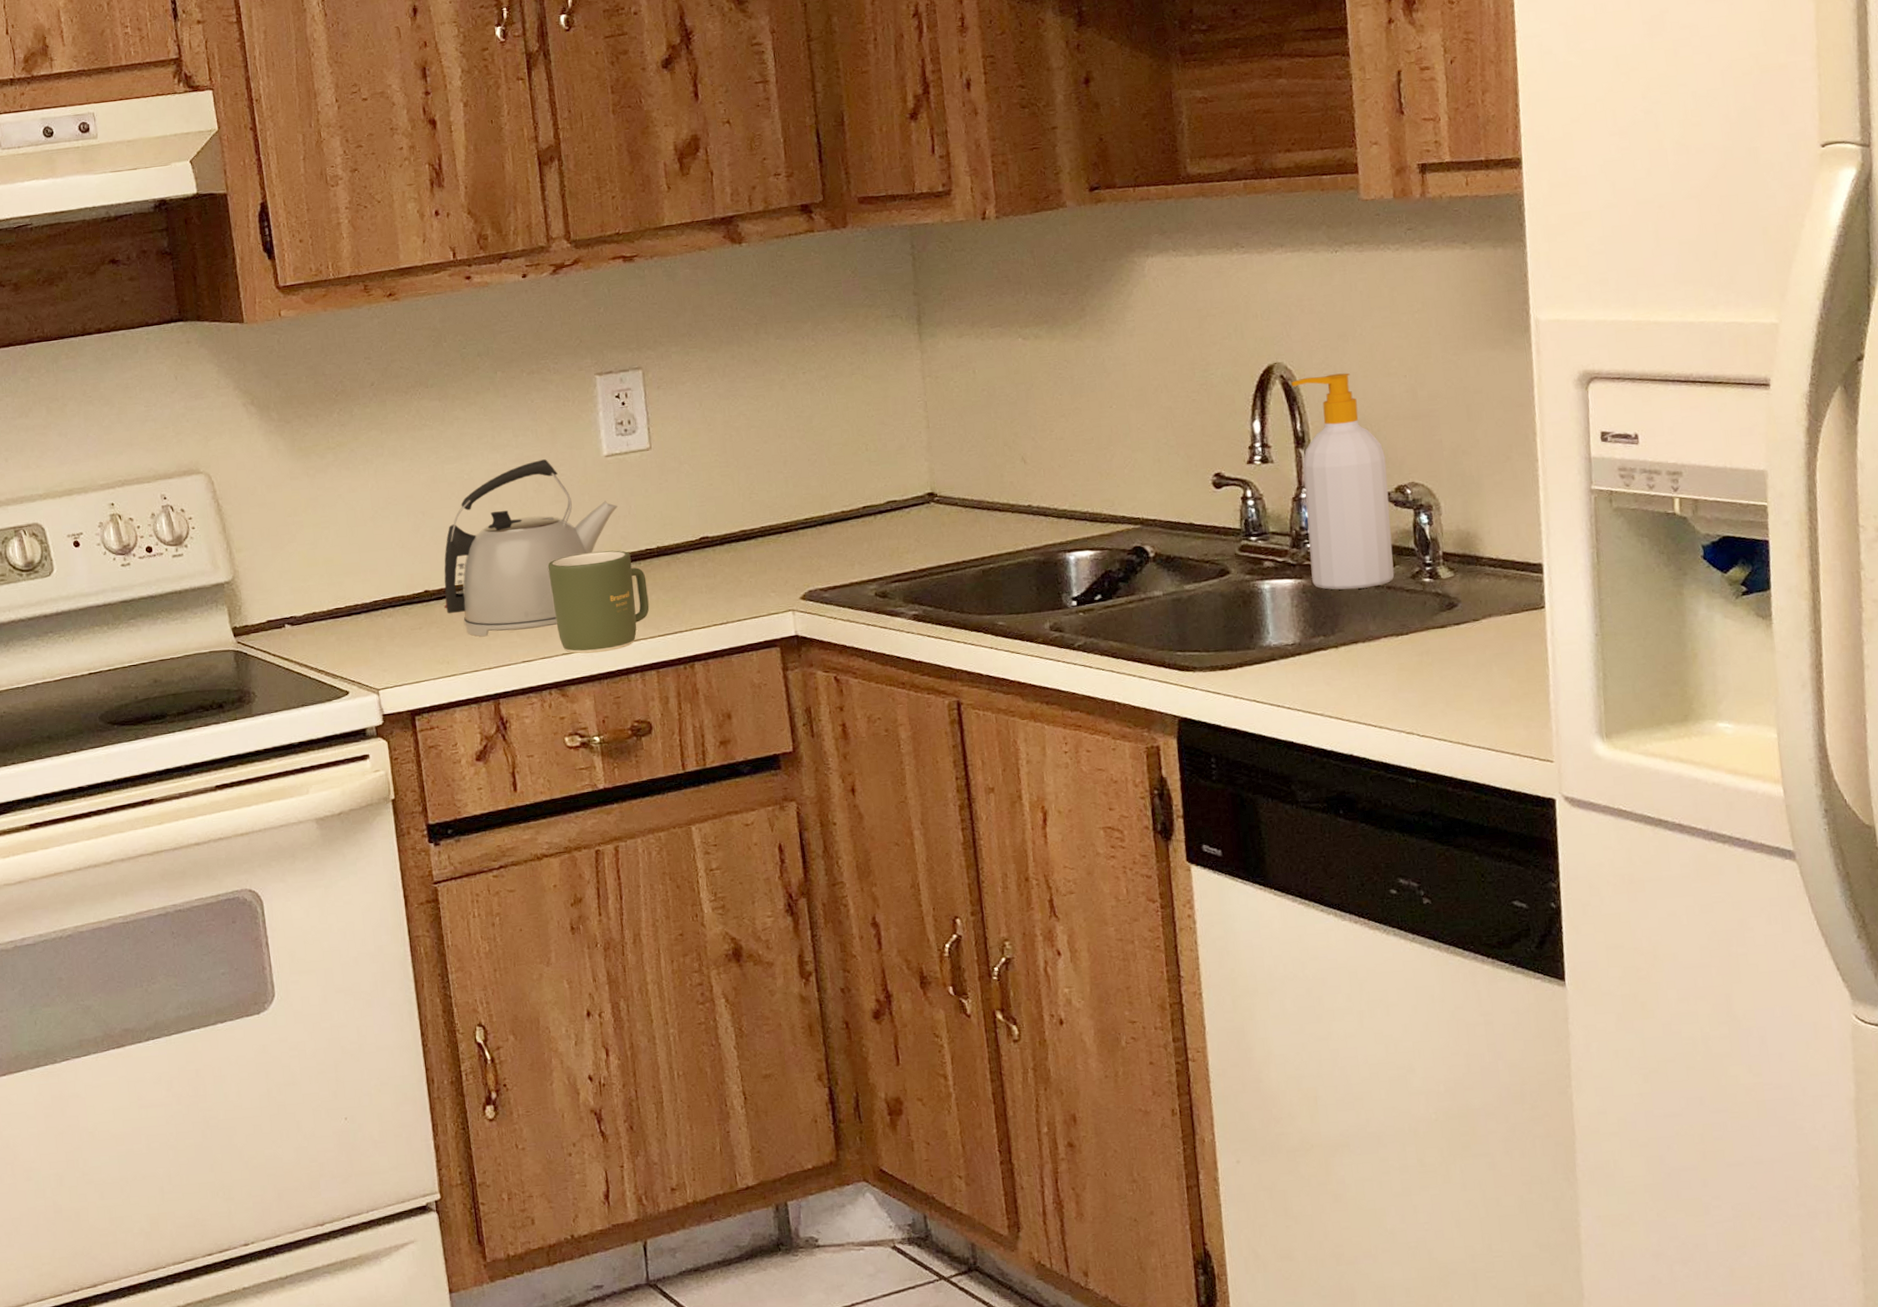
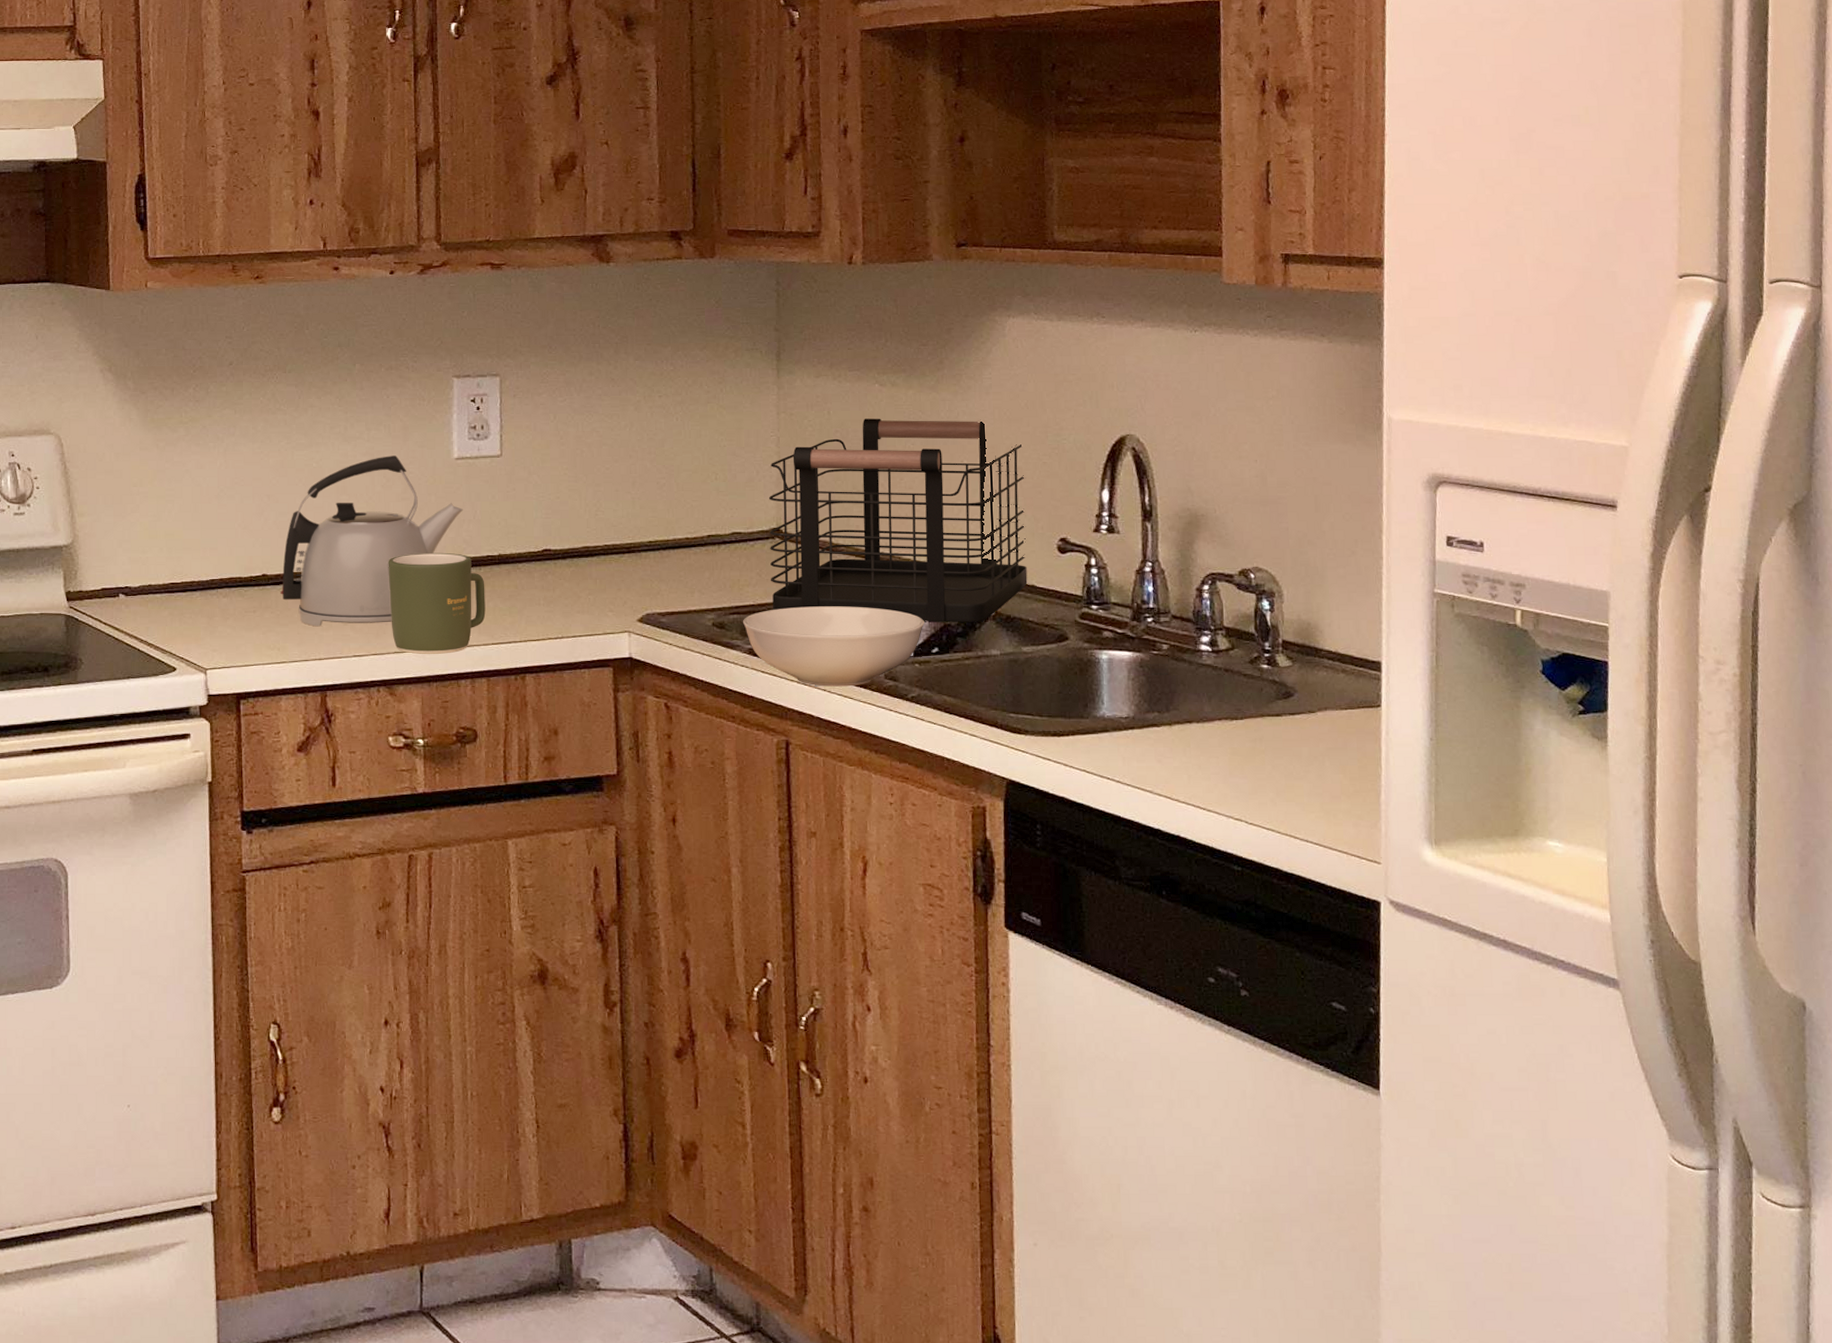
bowl: none [904,561,1085,645] -> present [742,606,924,687]
dish rack: none [920,363,1185,574] -> present [768,418,1028,622]
soap bottle: present [1291,373,1395,590] -> none [1142,452,1233,668]

